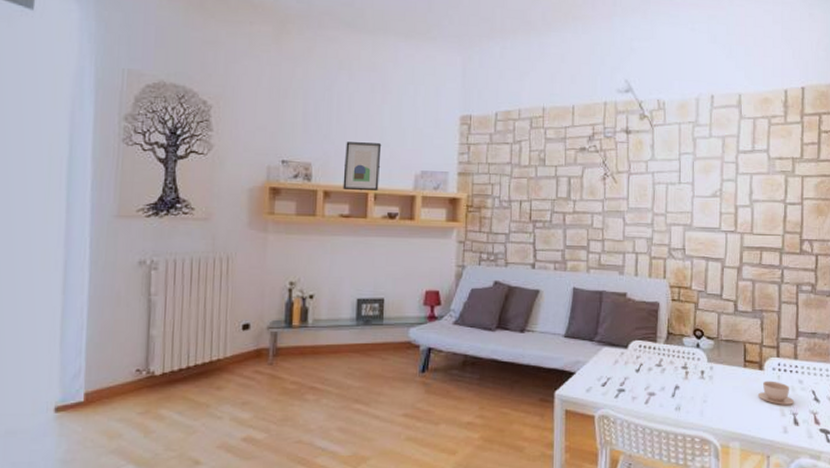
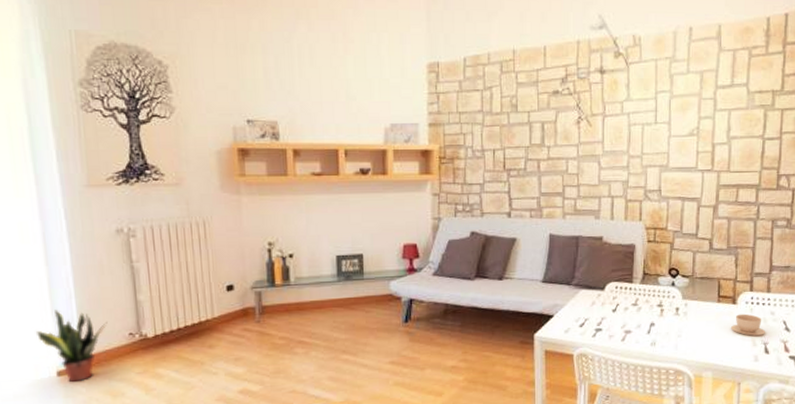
potted plant: none [40,341,116,420] -> present [35,309,108,382]
picture frame: present [343,142,382,192] -> none [311,97,349,148]

